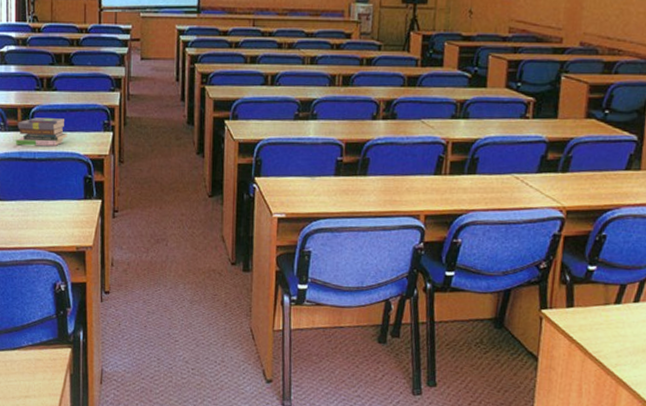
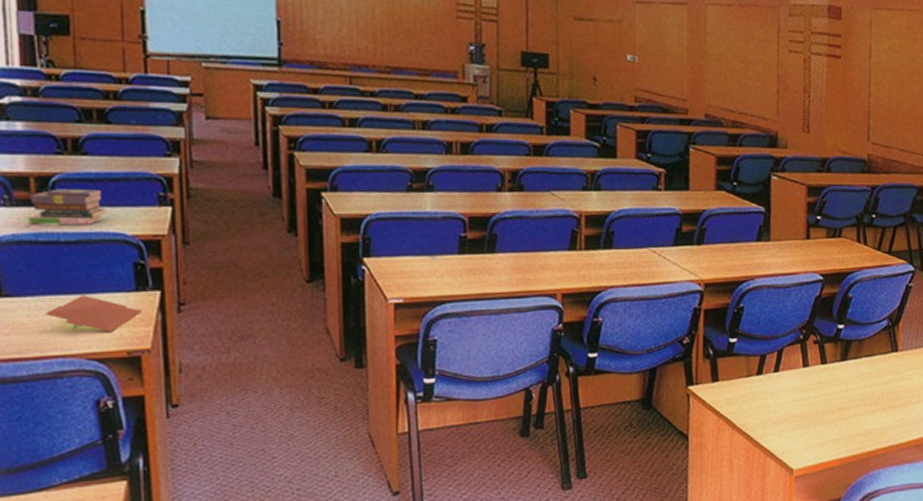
papers: none [23,201,88,232] -> present [45,295,142,333]

